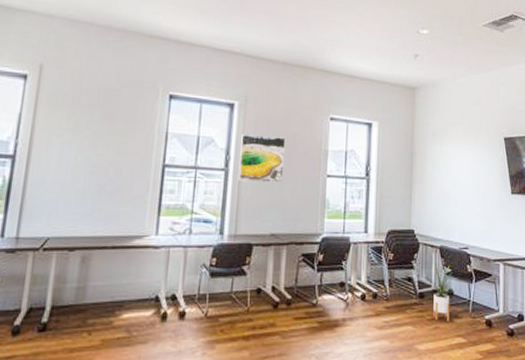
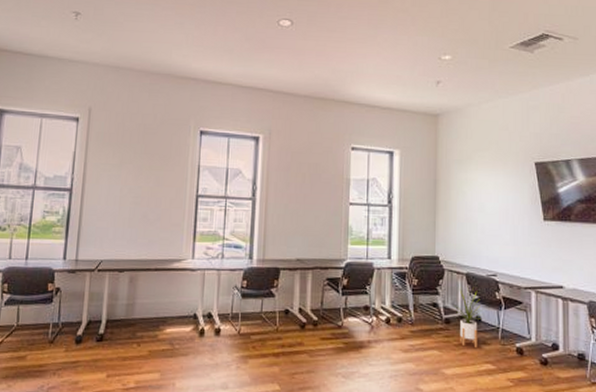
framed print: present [238,133,286,183] -> none [265,164,309,211]

